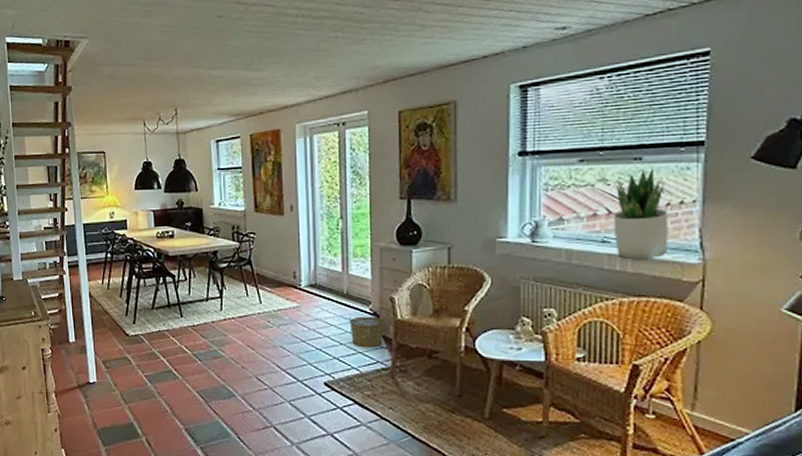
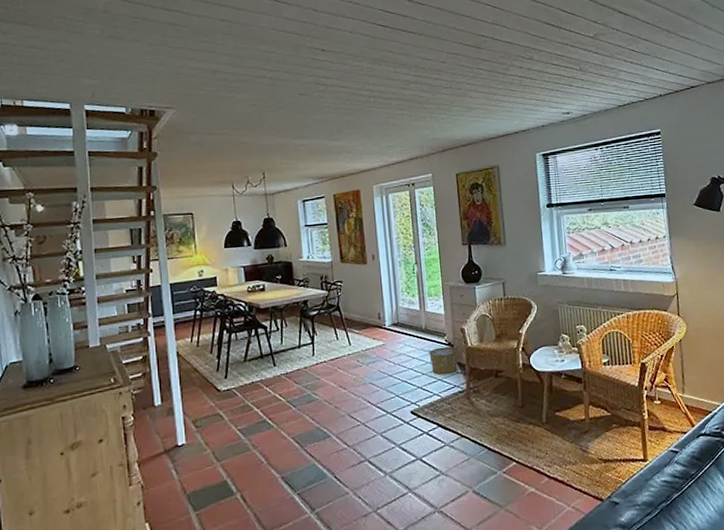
planter: present [613,168,668,260] -> none [614,213,653,282]

